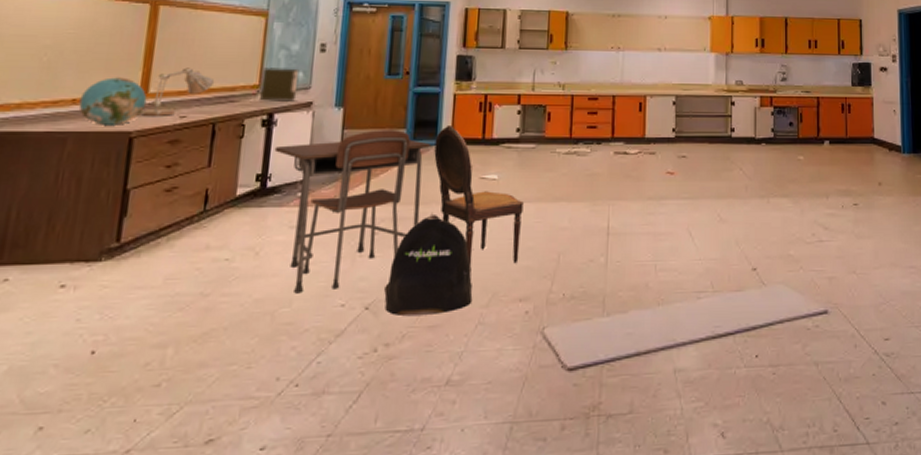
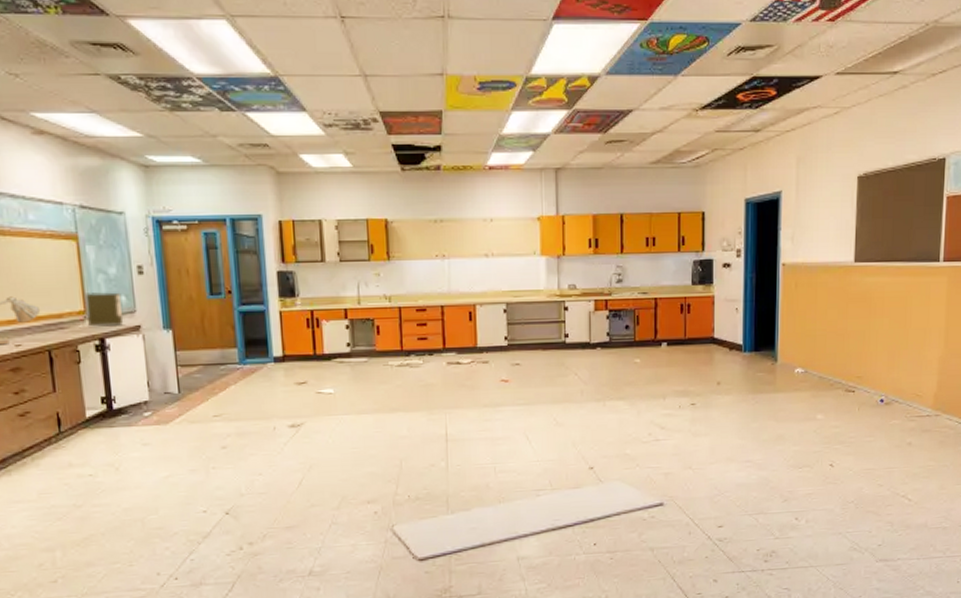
school desk: present [274,130,430,294] -> none [113,349,264,503]
backpack: present [384,215,473,317] -> none [240,429,324,519]
dining chair: present [434,124,524,273] -> none [267,342,363,480]

